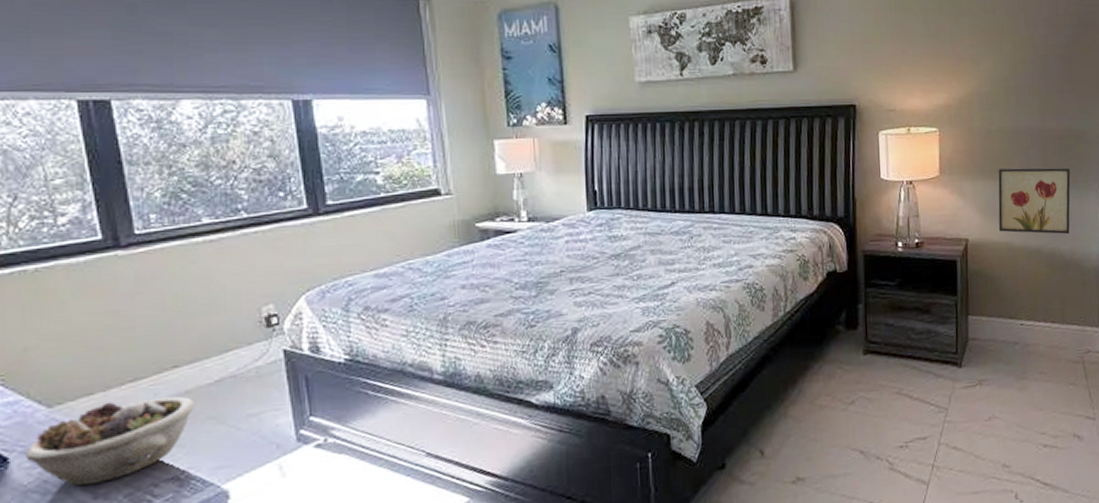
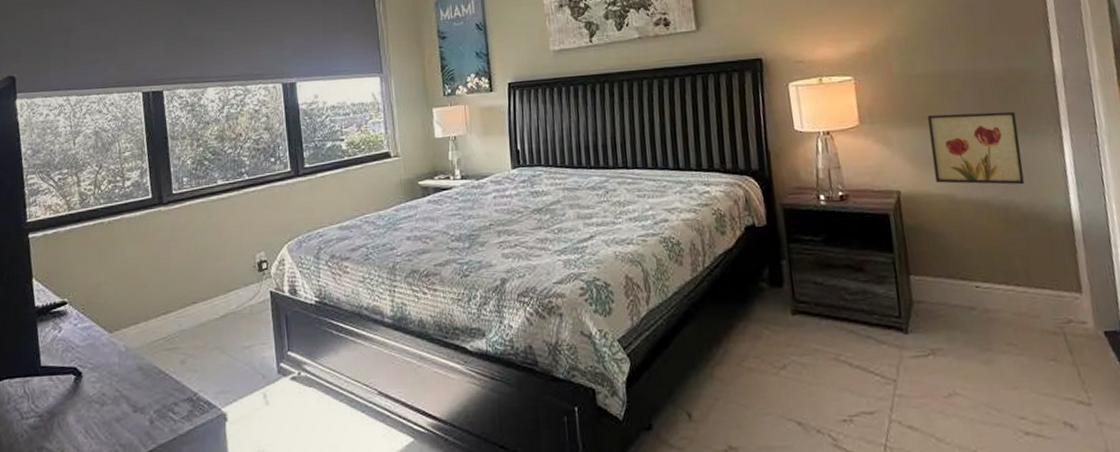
succulent planter: present [24,396,194,486] -> none [92,328,206,400]

